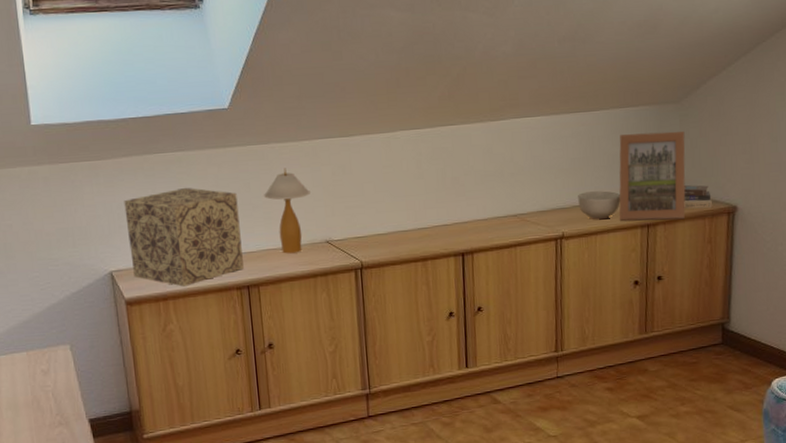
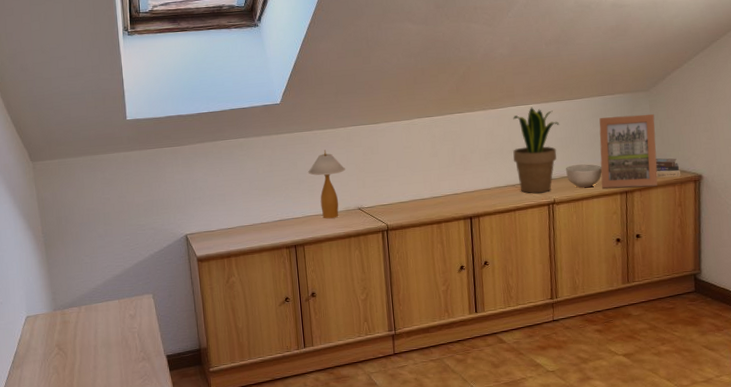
decorative box: present [124,187,244,287] -> none [197,166,292,247]
potted plant: none [515,119,572,226] -> present [513,107,559,194]

